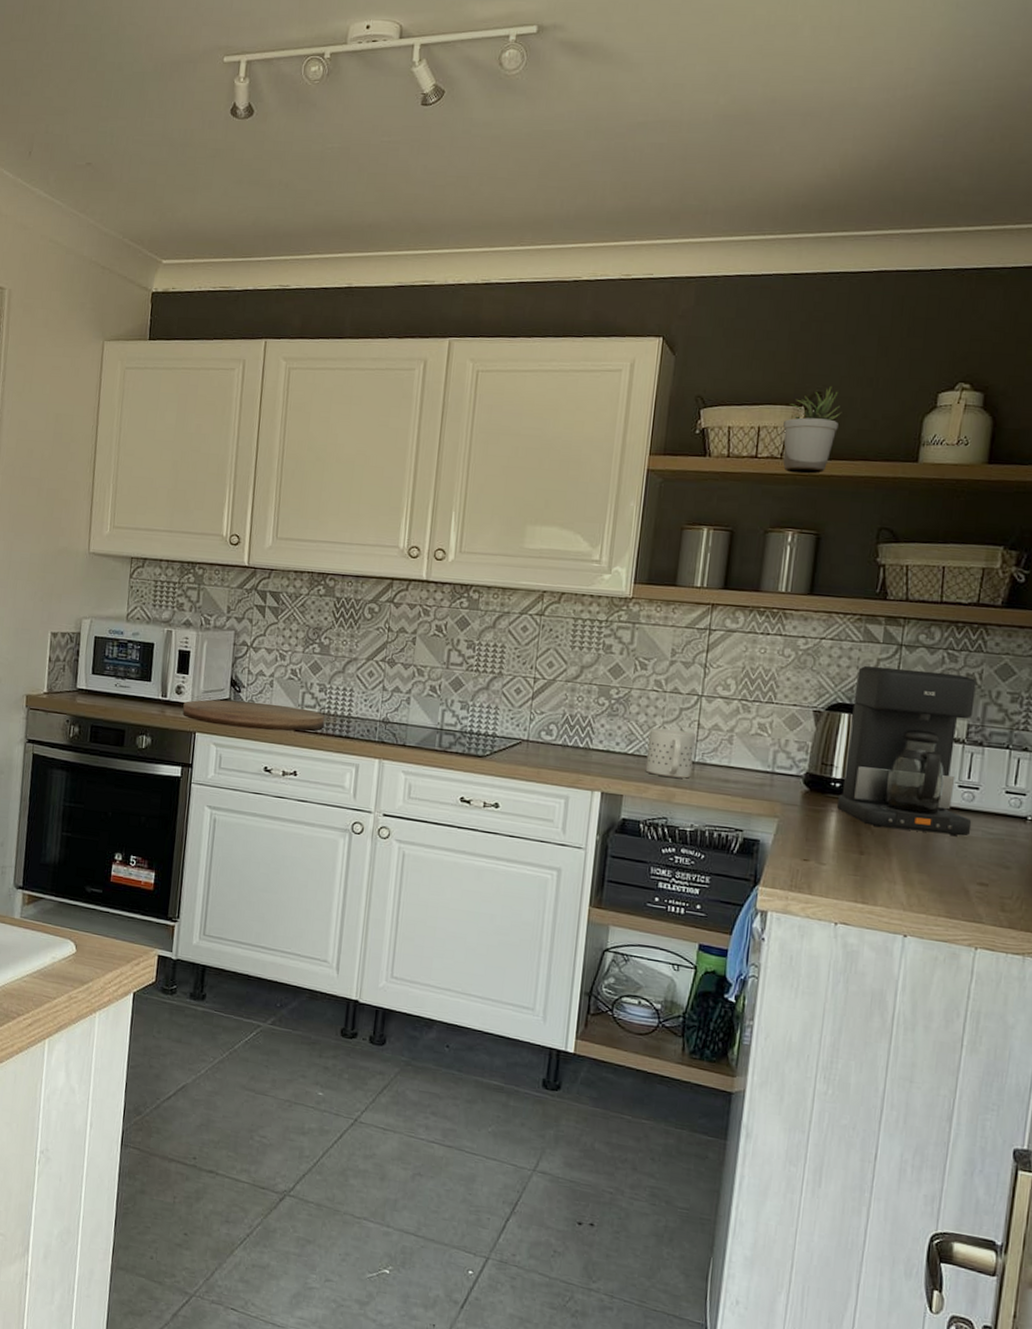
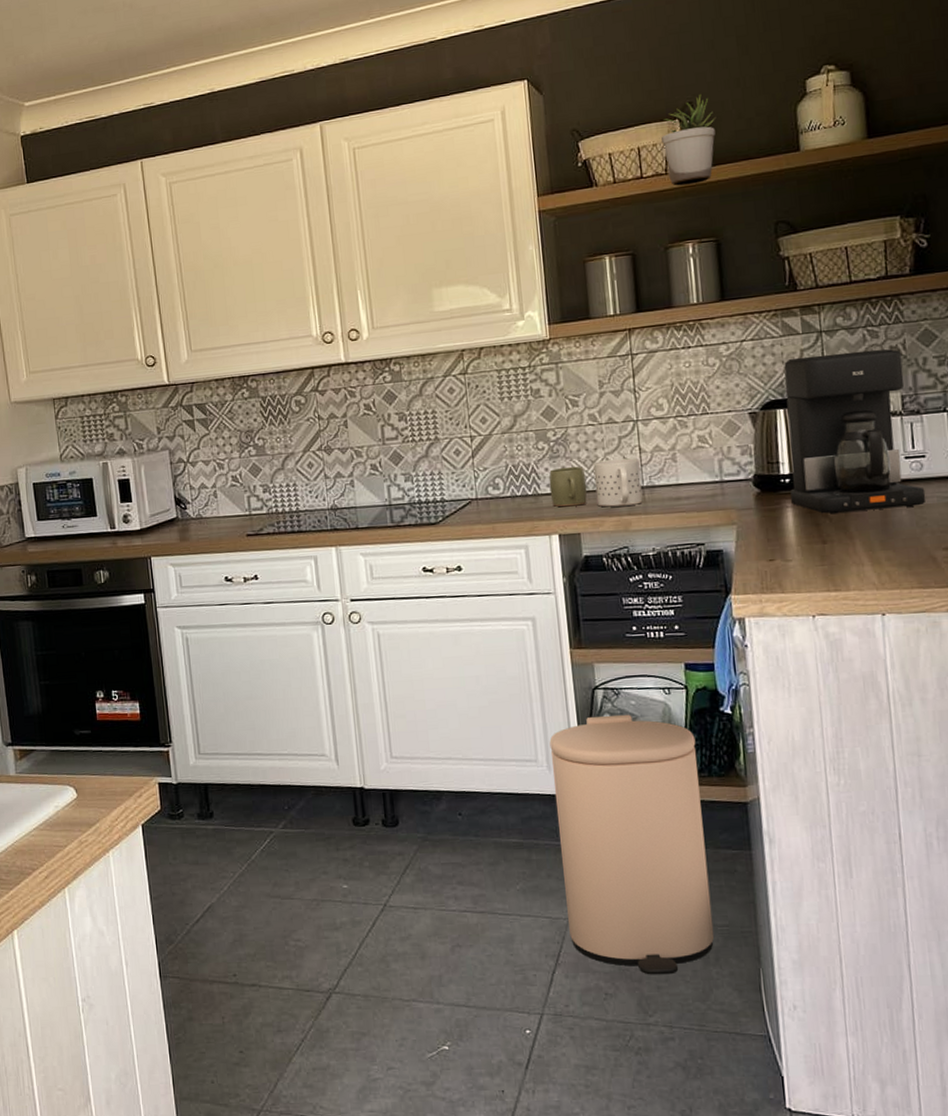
cutting board: present [182,699,325,732] -> none [133,512,275,546]
pedal bin: none [531,977,694,1246] -> present [549,714,715,975]
mug: none [601,726,640,768] -> present [549,466,588,507]

